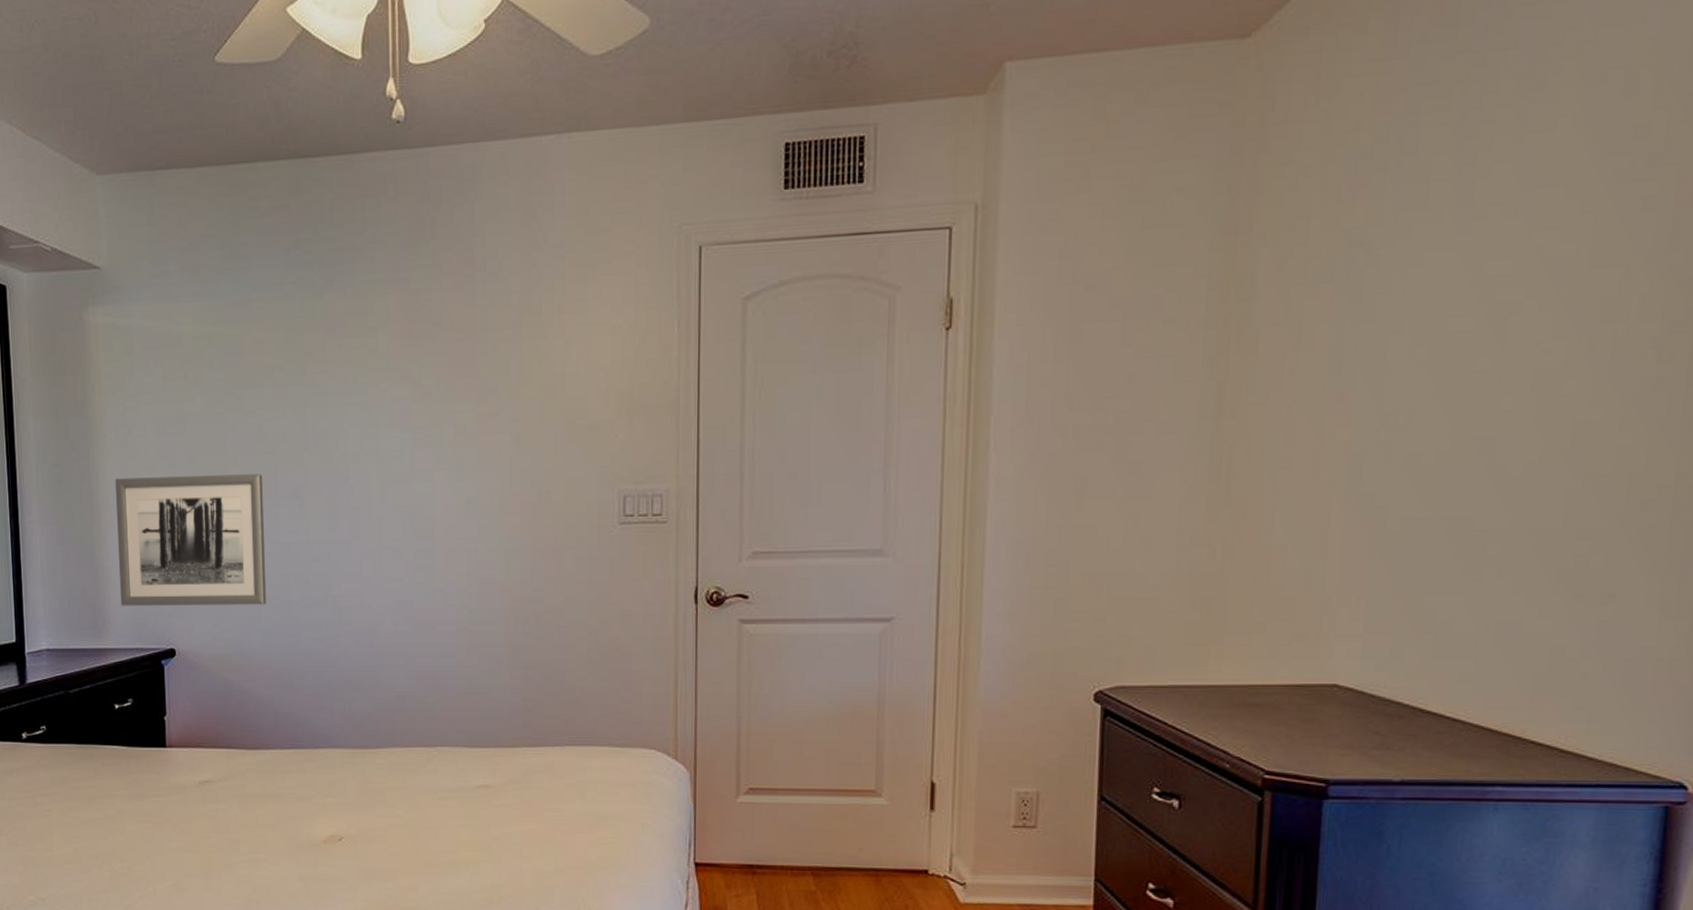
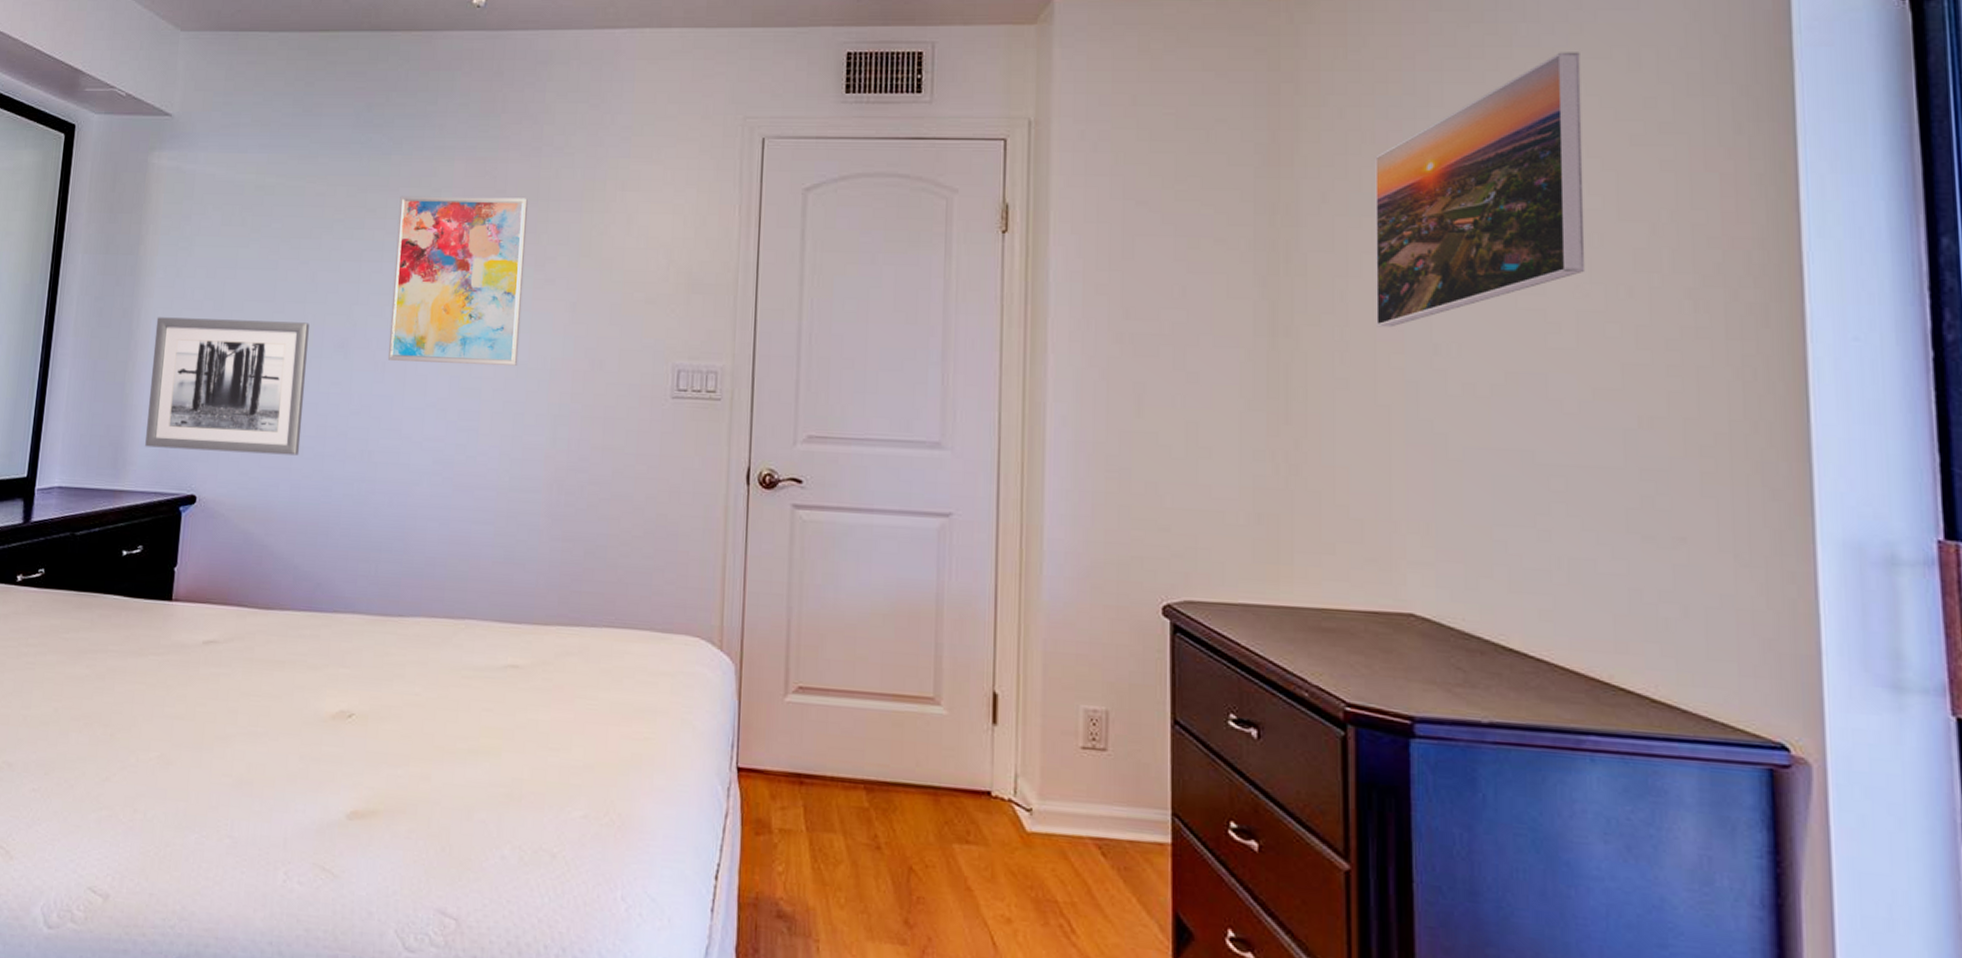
wall art: none [337,329,468,507] -> present [387,196,529,366]
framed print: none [1325,79,1573,401] -> present [1375,52,1586,328]

